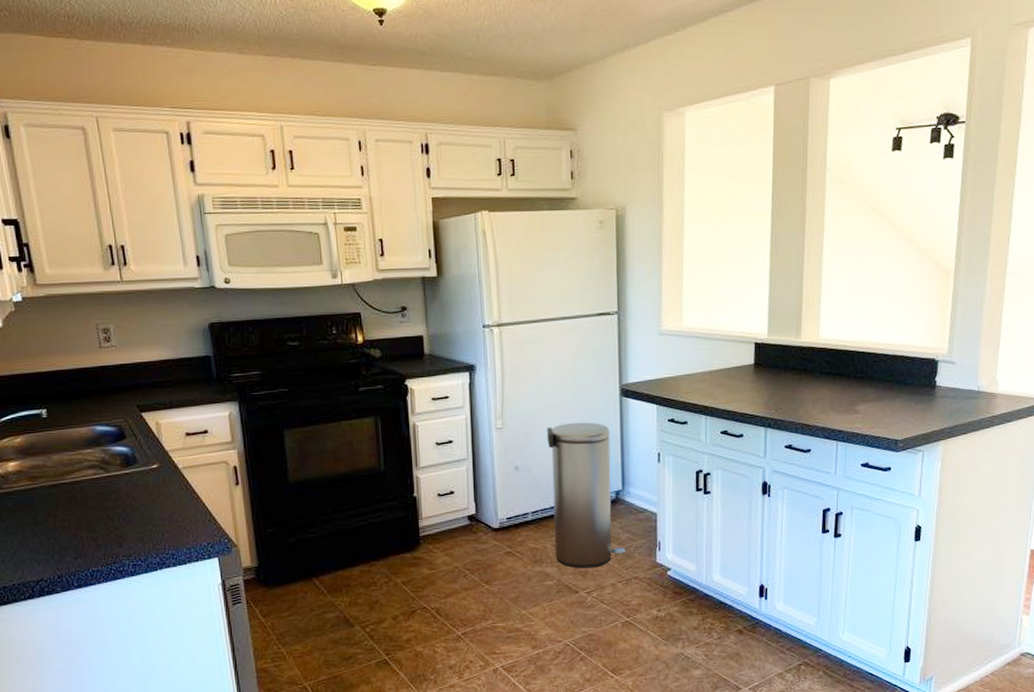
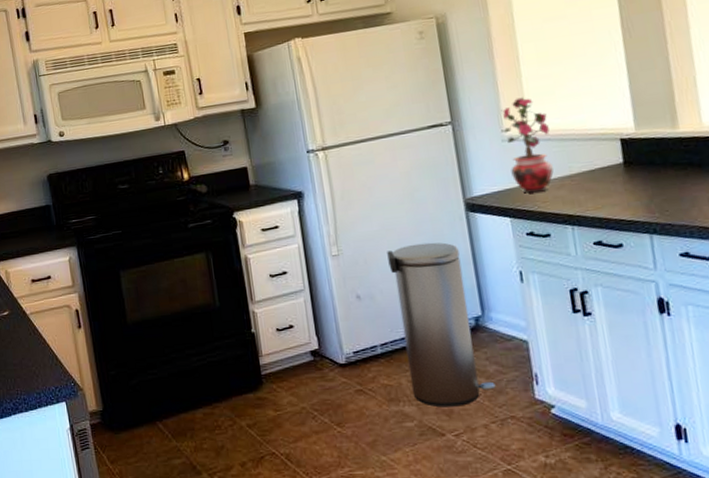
potted plant: none [659,296,699,384] -> present [501,97,554,193]

